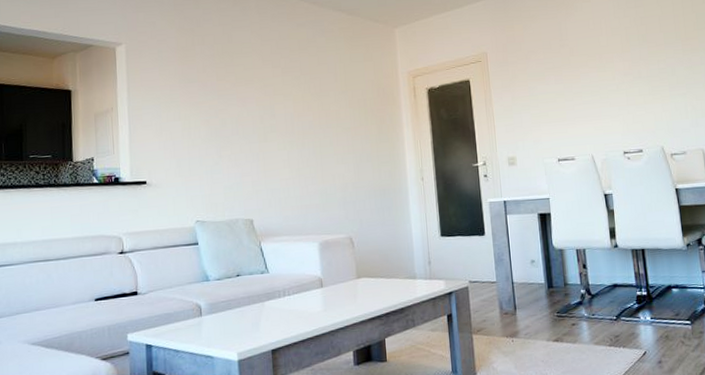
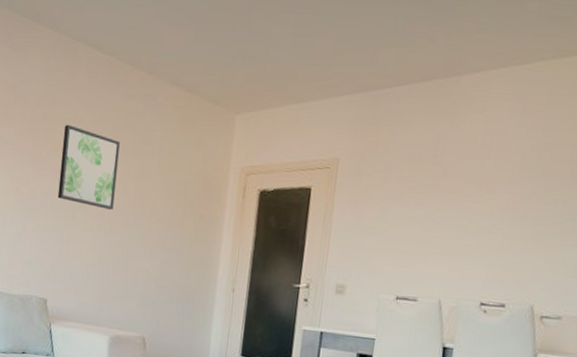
wall art: none [243,56,302,127] -> present [57,124,120,210]

